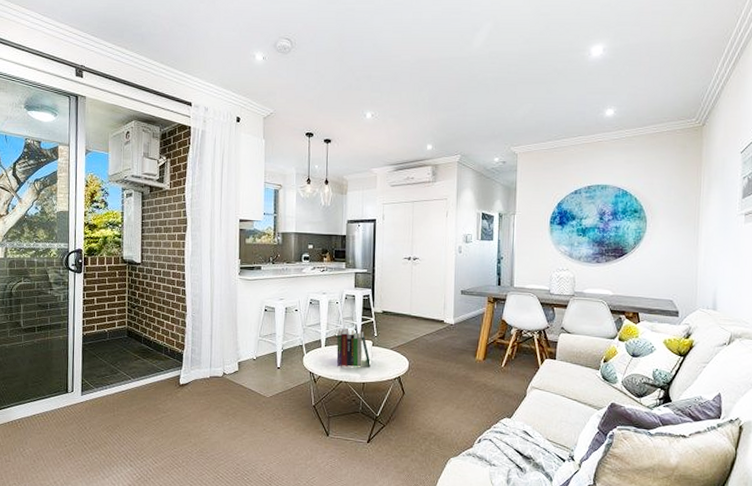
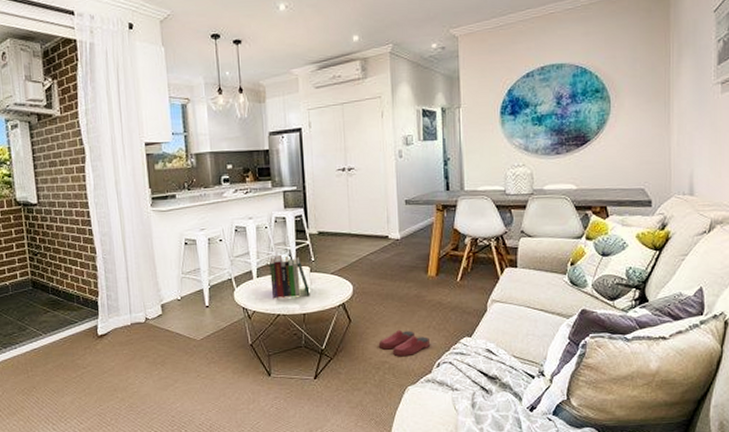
slippers: none [427,405,474,431] -> present [378,330,431,357]

